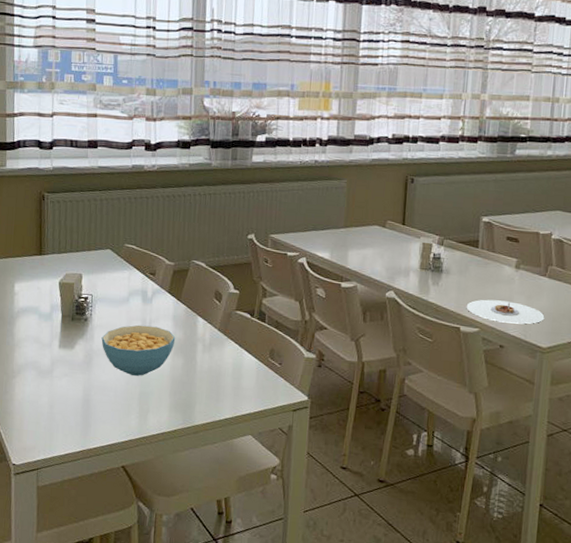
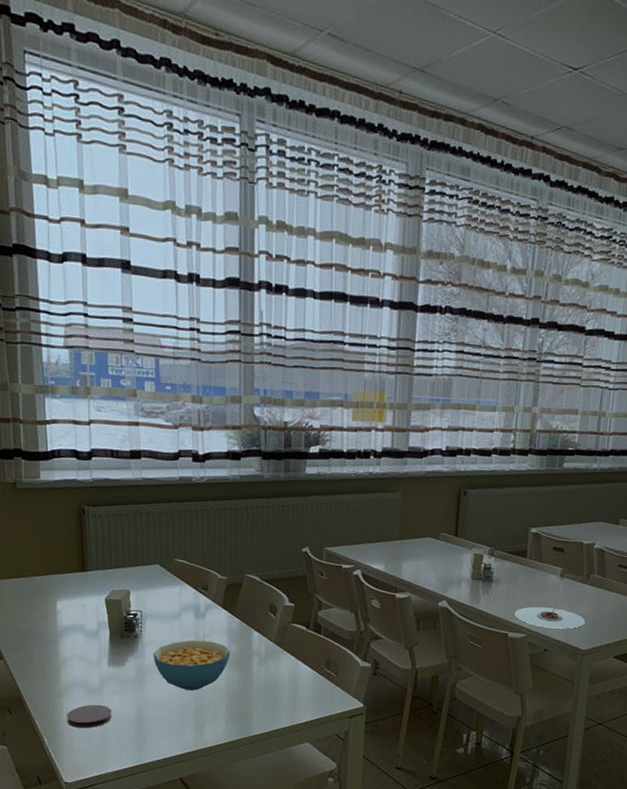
coaster: none [18,386,61,410] -> present [67,704,112,729]

